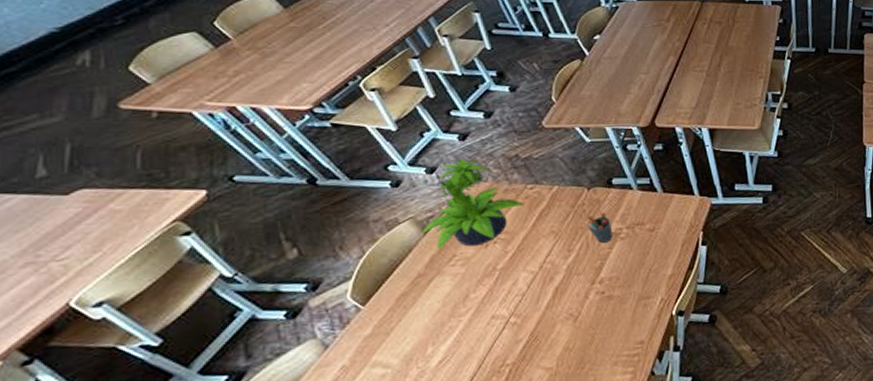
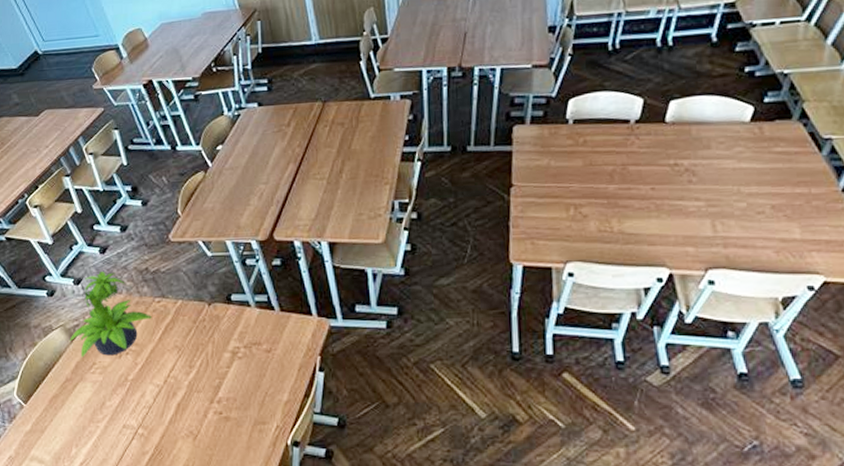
pen holder: present [587,212,613,243] -> none [207,329,231,361]

